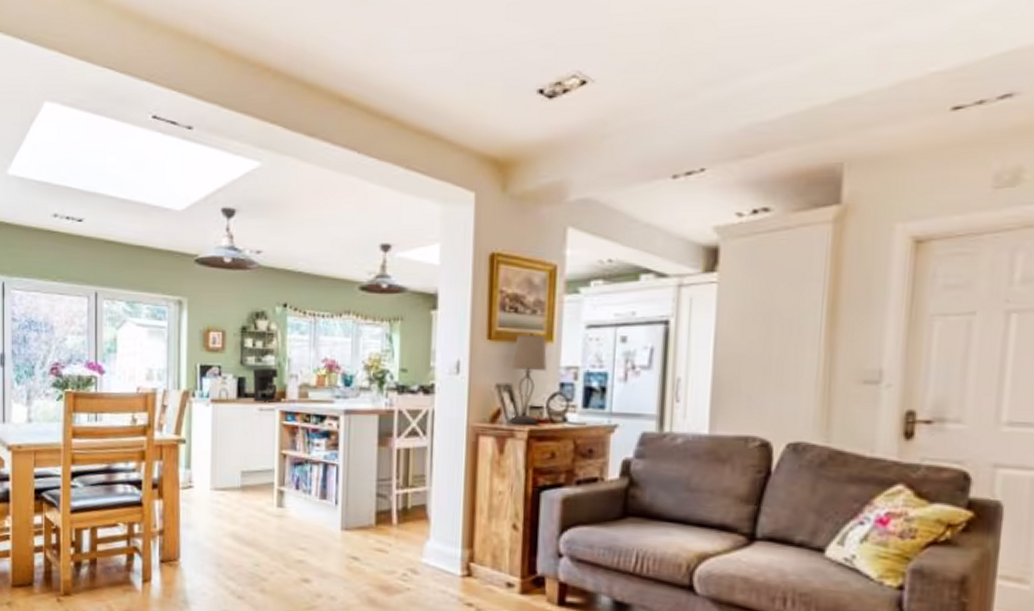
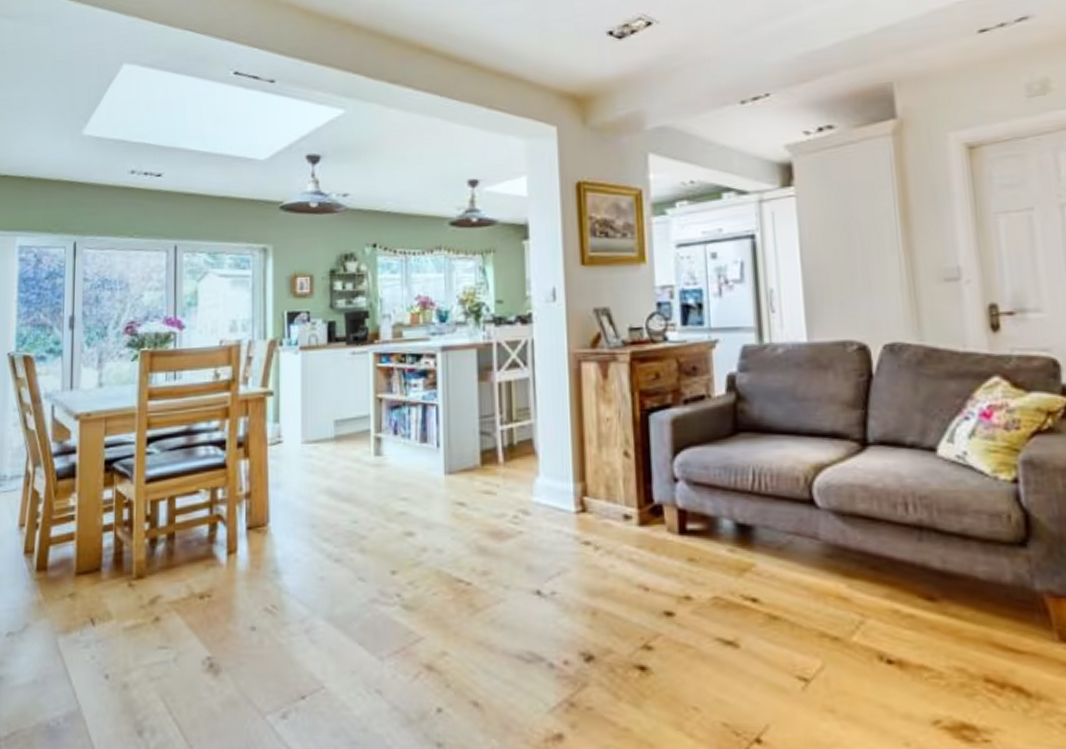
table lamp: present [507,333,547,426] -> none [606,255,642,349]

